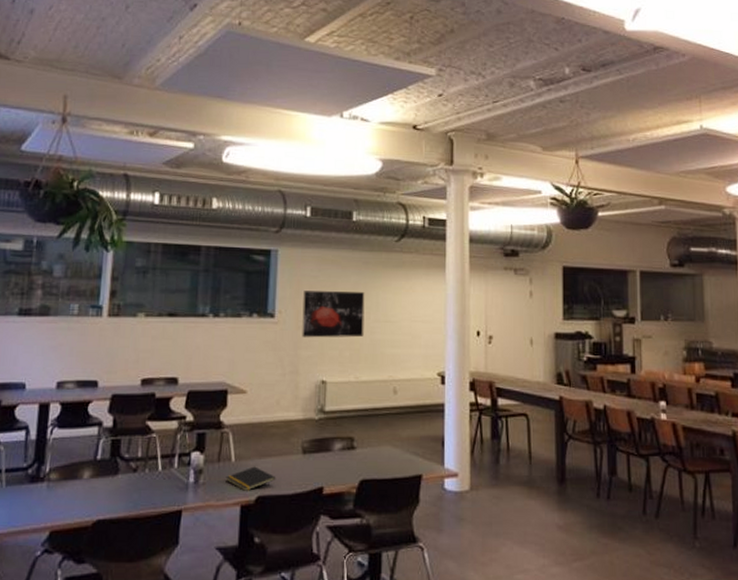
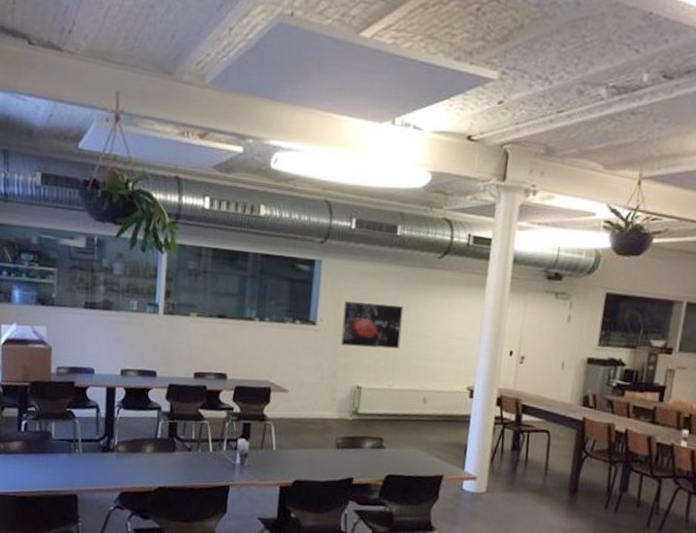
notepad: present [225,466,276,491] -> none [267,455,312,475]

